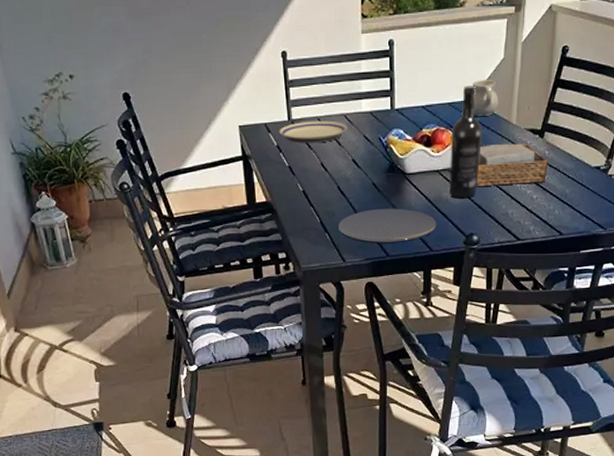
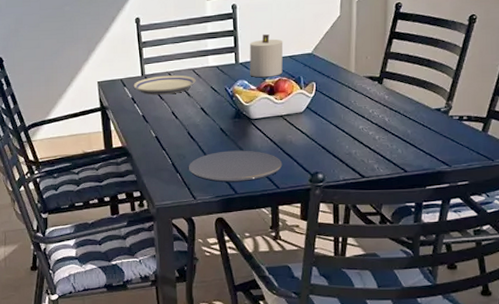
candle: none [406,76,443,127] -> present [249,34,283,78]
wine bottle: present [449,85,482,199] -> none [292,40,323,141]
cream pitcher: present [472,79,499,117] -> none [311,34,337,68]
napkin holder: present [476,143,548,186] -> none [319,89,389,129]

